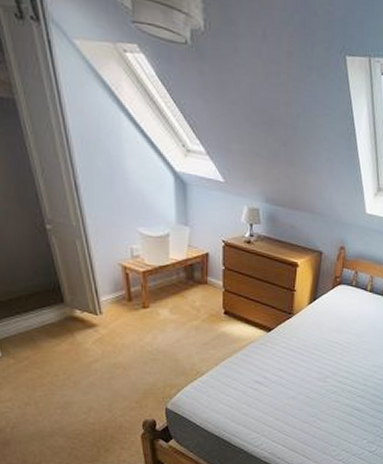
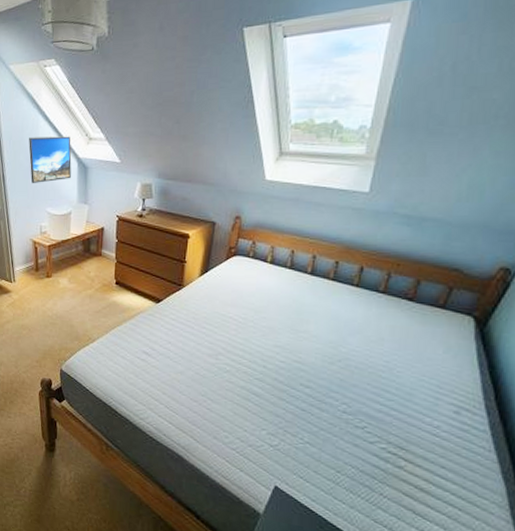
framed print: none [109,139,167,197] -> present [29,136,72,183]

